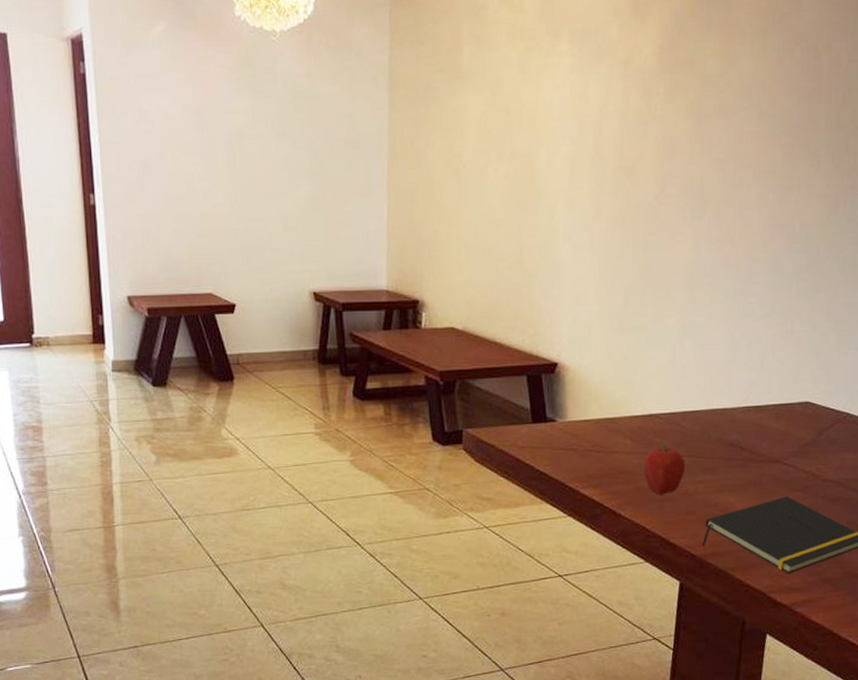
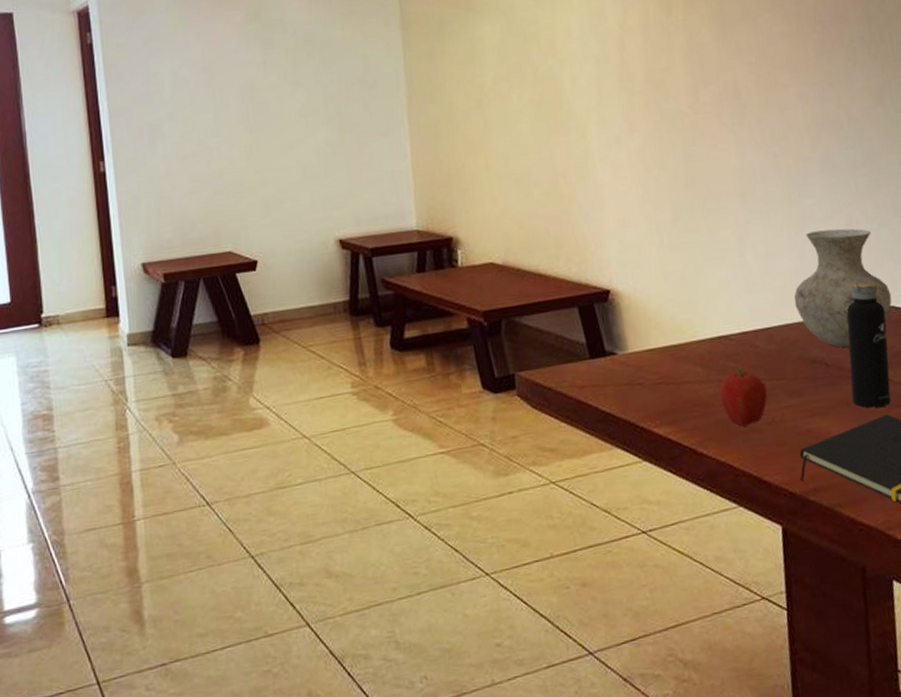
vase: none [723,327,811,435] -> present [793,228,892,348]
water bottle: none [759,368,802,489] -> present [846,271,891,408]

